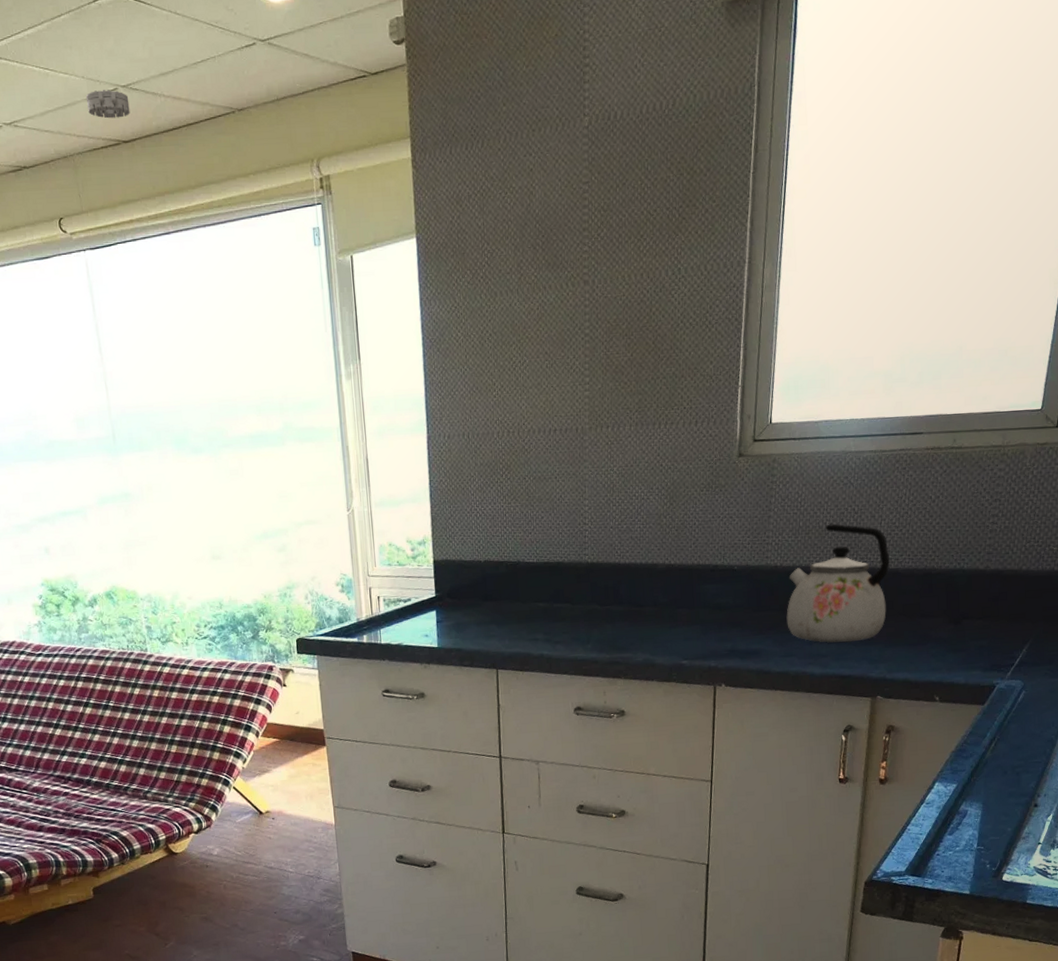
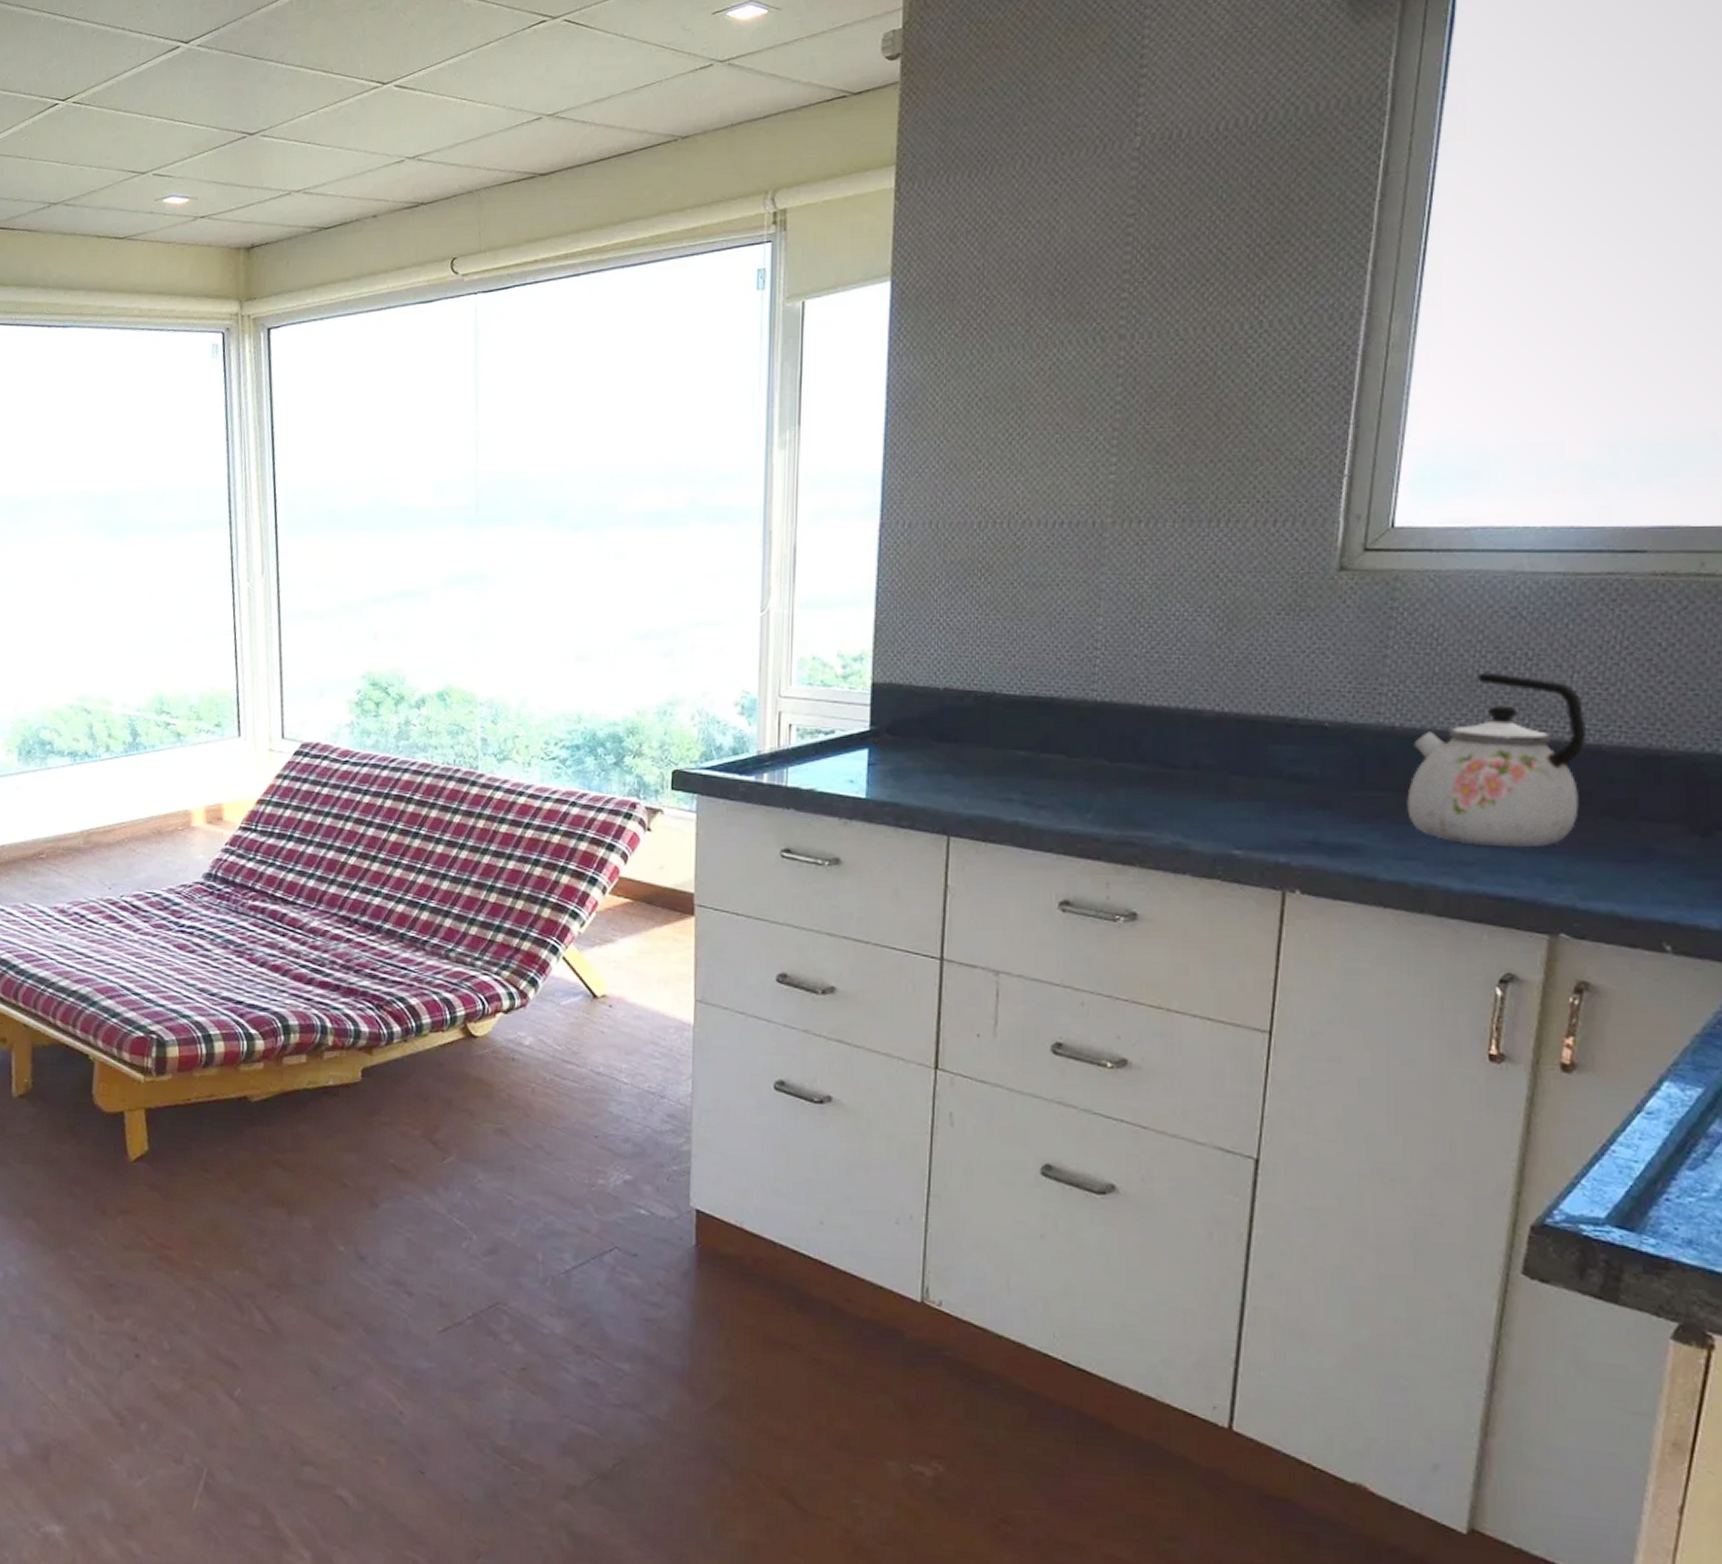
smoke detector: present [85,90,130,119] -> none [503,119,553,150]

